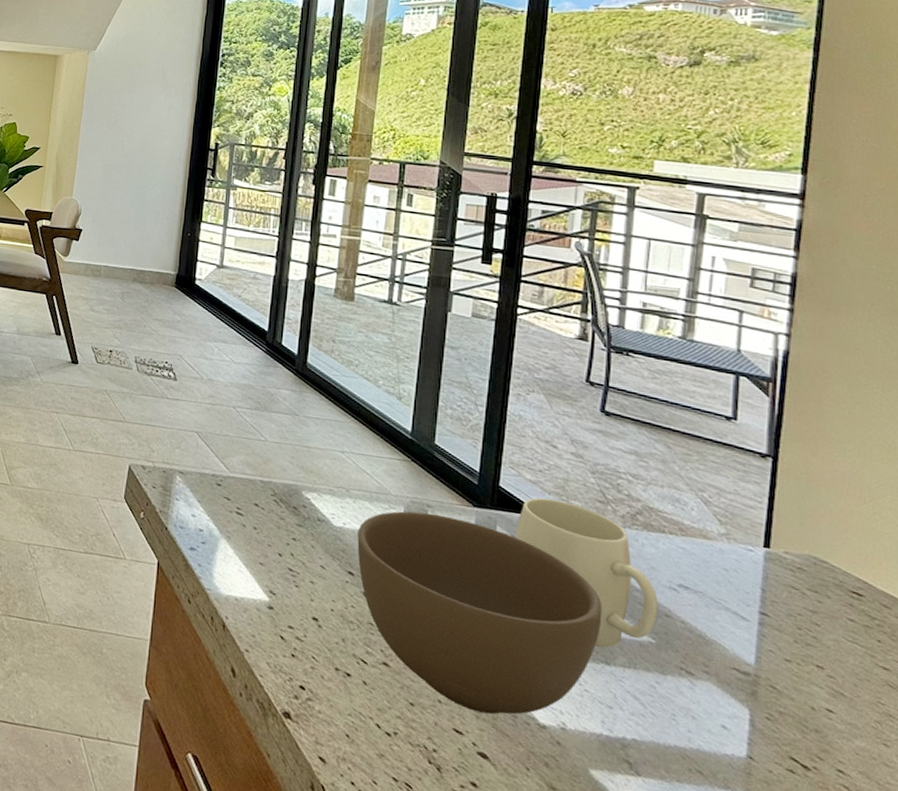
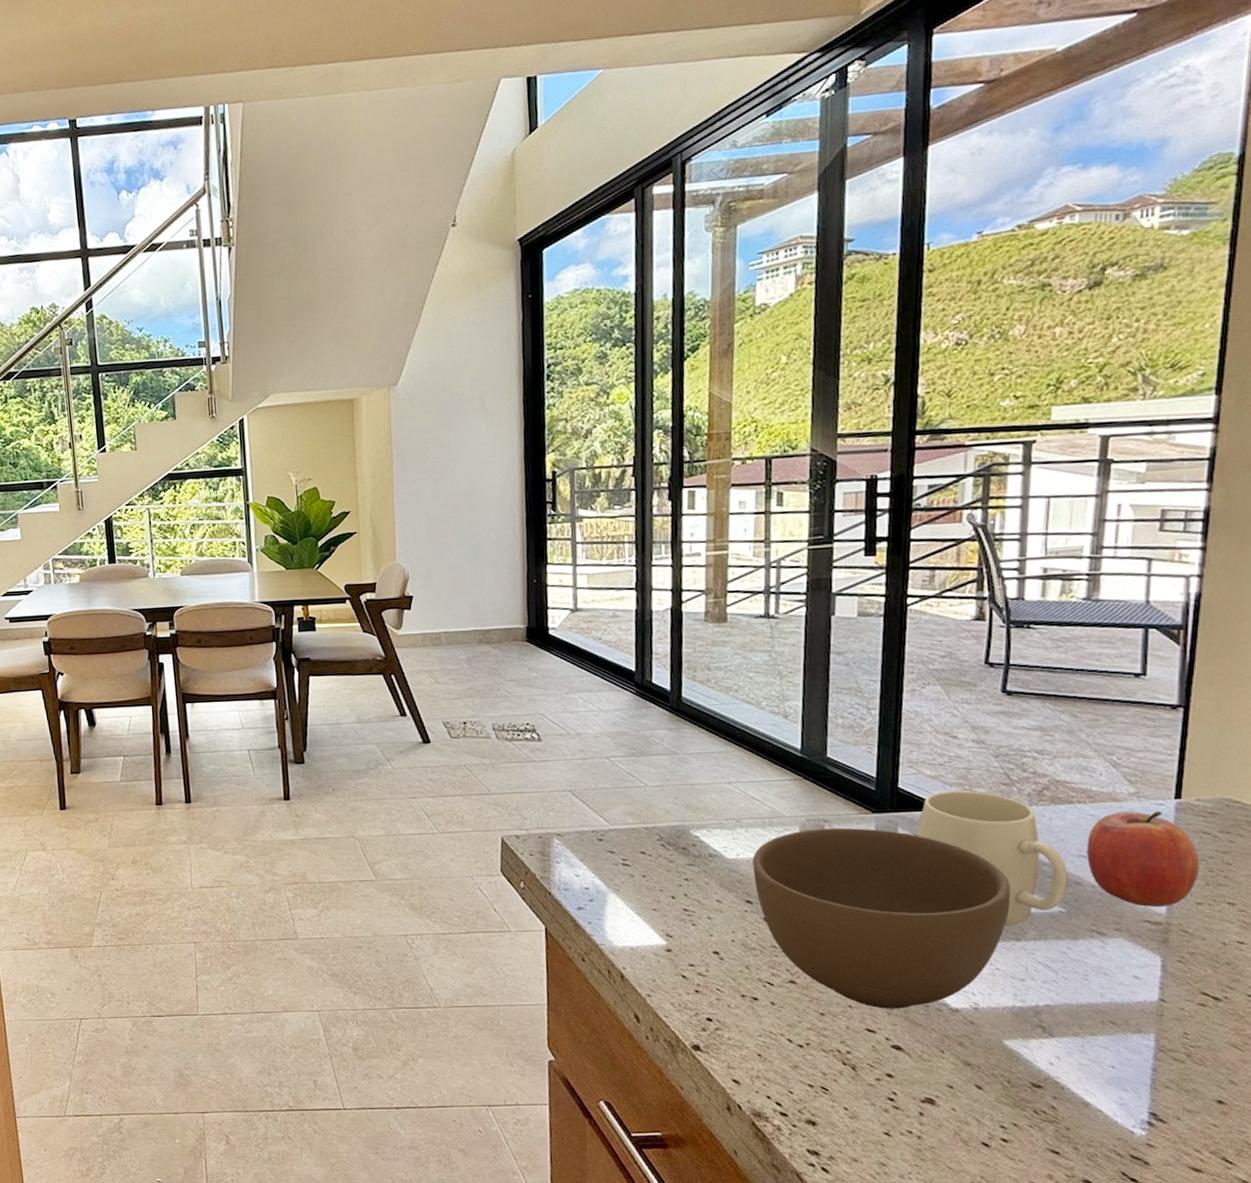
fruit: none [677,550,787,658] -> present [1087,811,1199,907]

